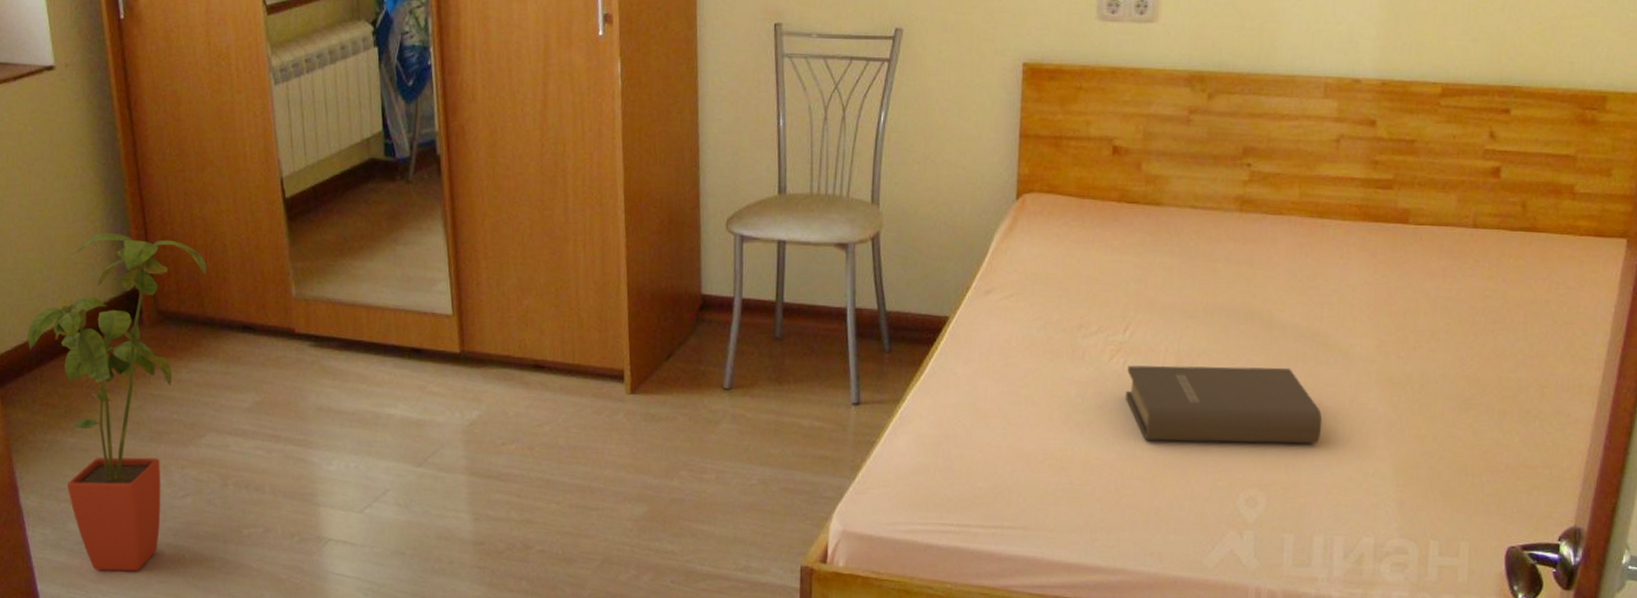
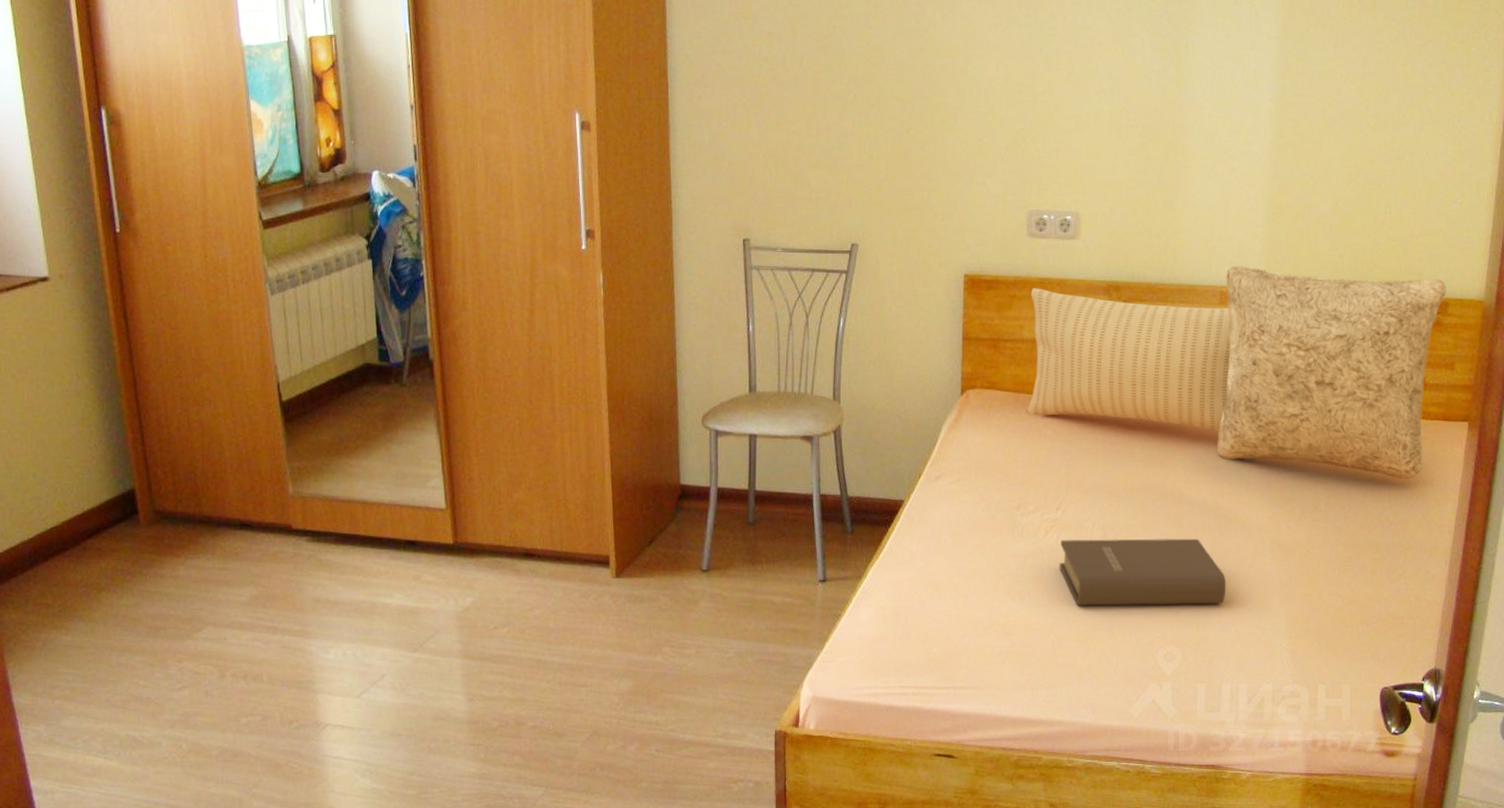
house plant: present [28,233,206,572] -> none [21,437,203,764]
pillow: none [1092,78,1336,246] -> present [1027,288,1231,432]
pillow: none [1315,52,1605,305] -> present [1217,265,1447,479]

